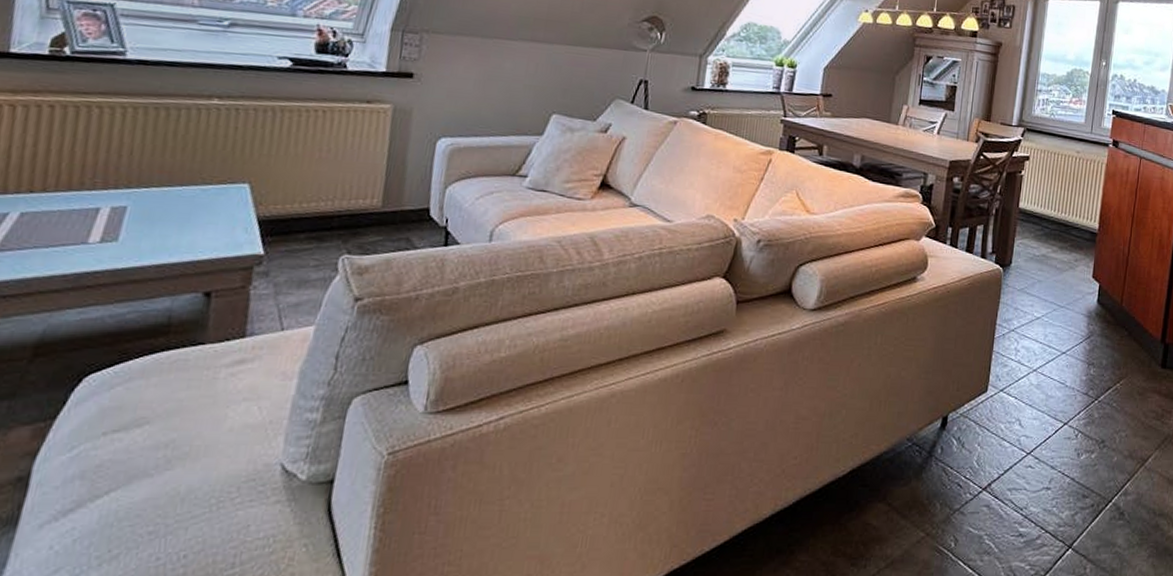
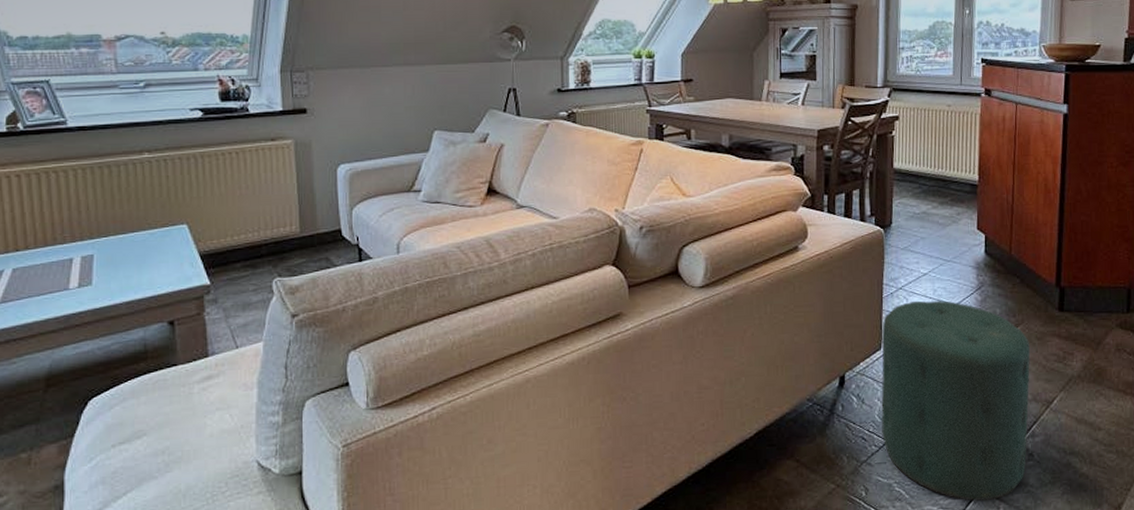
ottoman: none [978,344,1131,559] -> present [881,300,1030,501]

